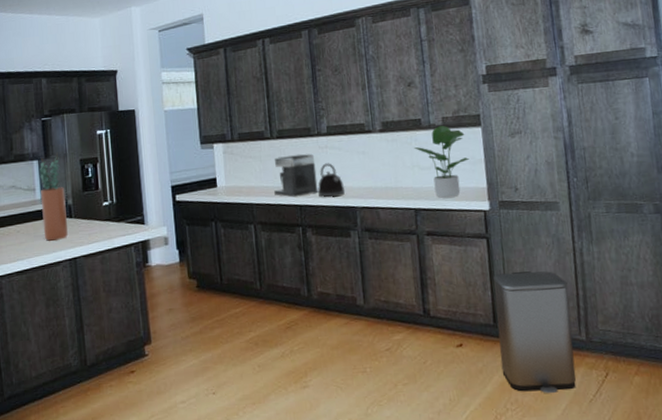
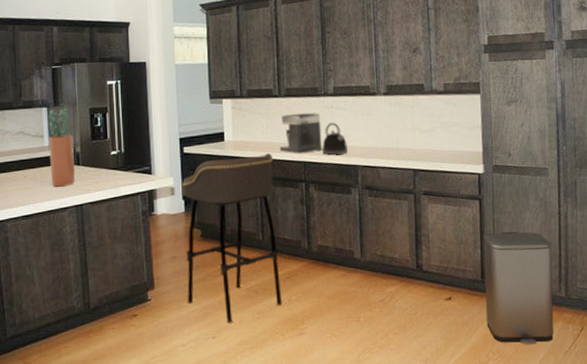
bar stool: none [175,198,284,378] -> present [181,153,283,323]
potted plant: present [413,125,469,199] -> none [415,91,467,161]

